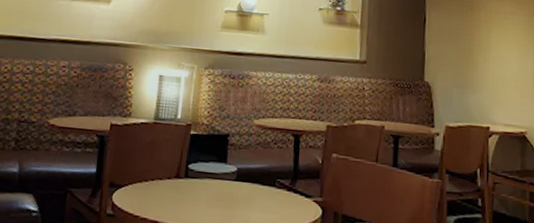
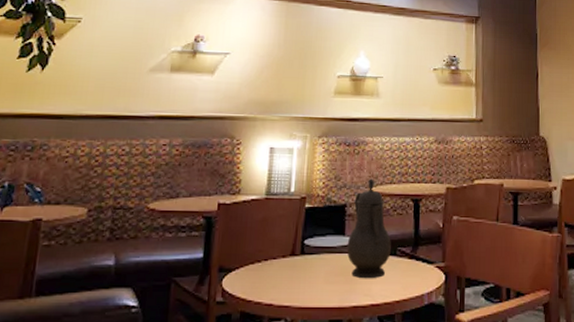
coffeepot: none [228,111,271,206] -> present [346,178,391,278]

